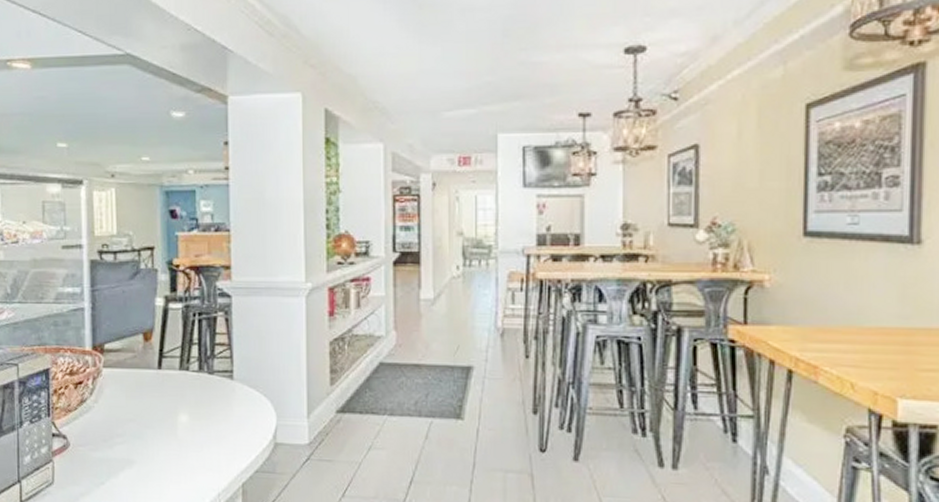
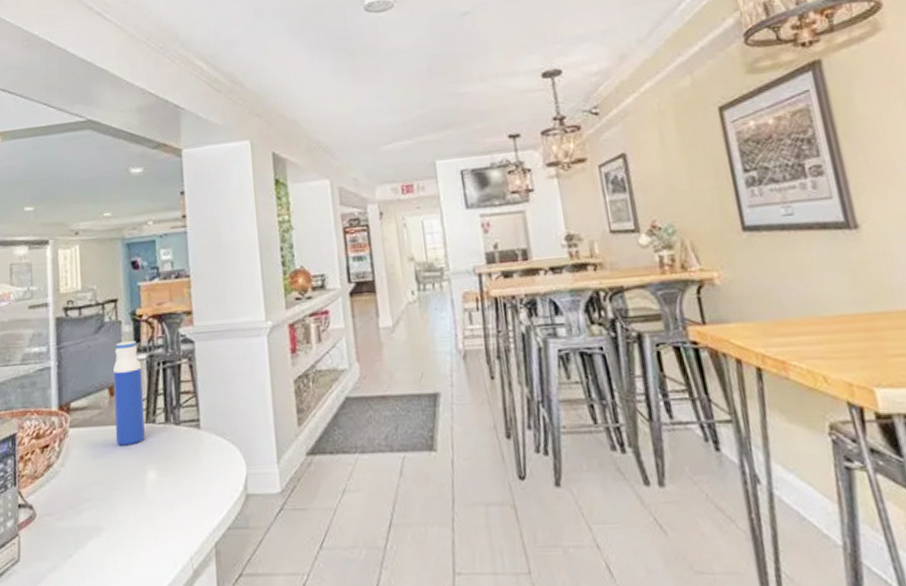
water bottle: none [148,290,178,389] -> present [113,341,145,446]

